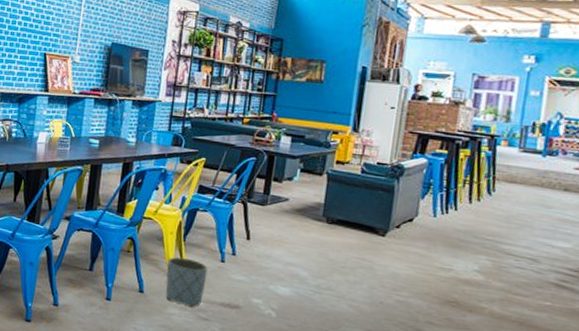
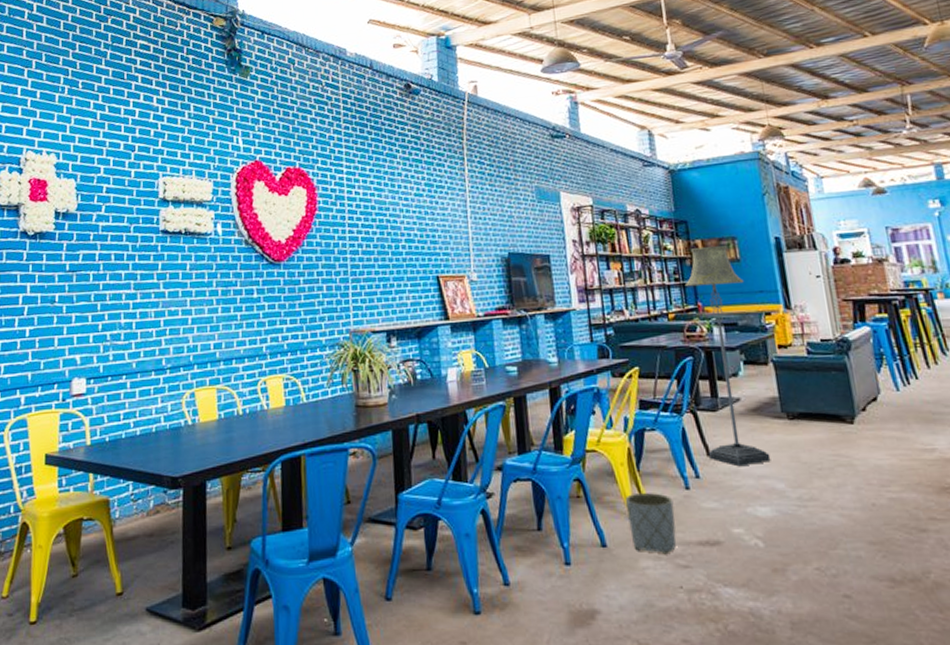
floor lamp: none [247,65,322,254] -> present [684,246,771,467]

